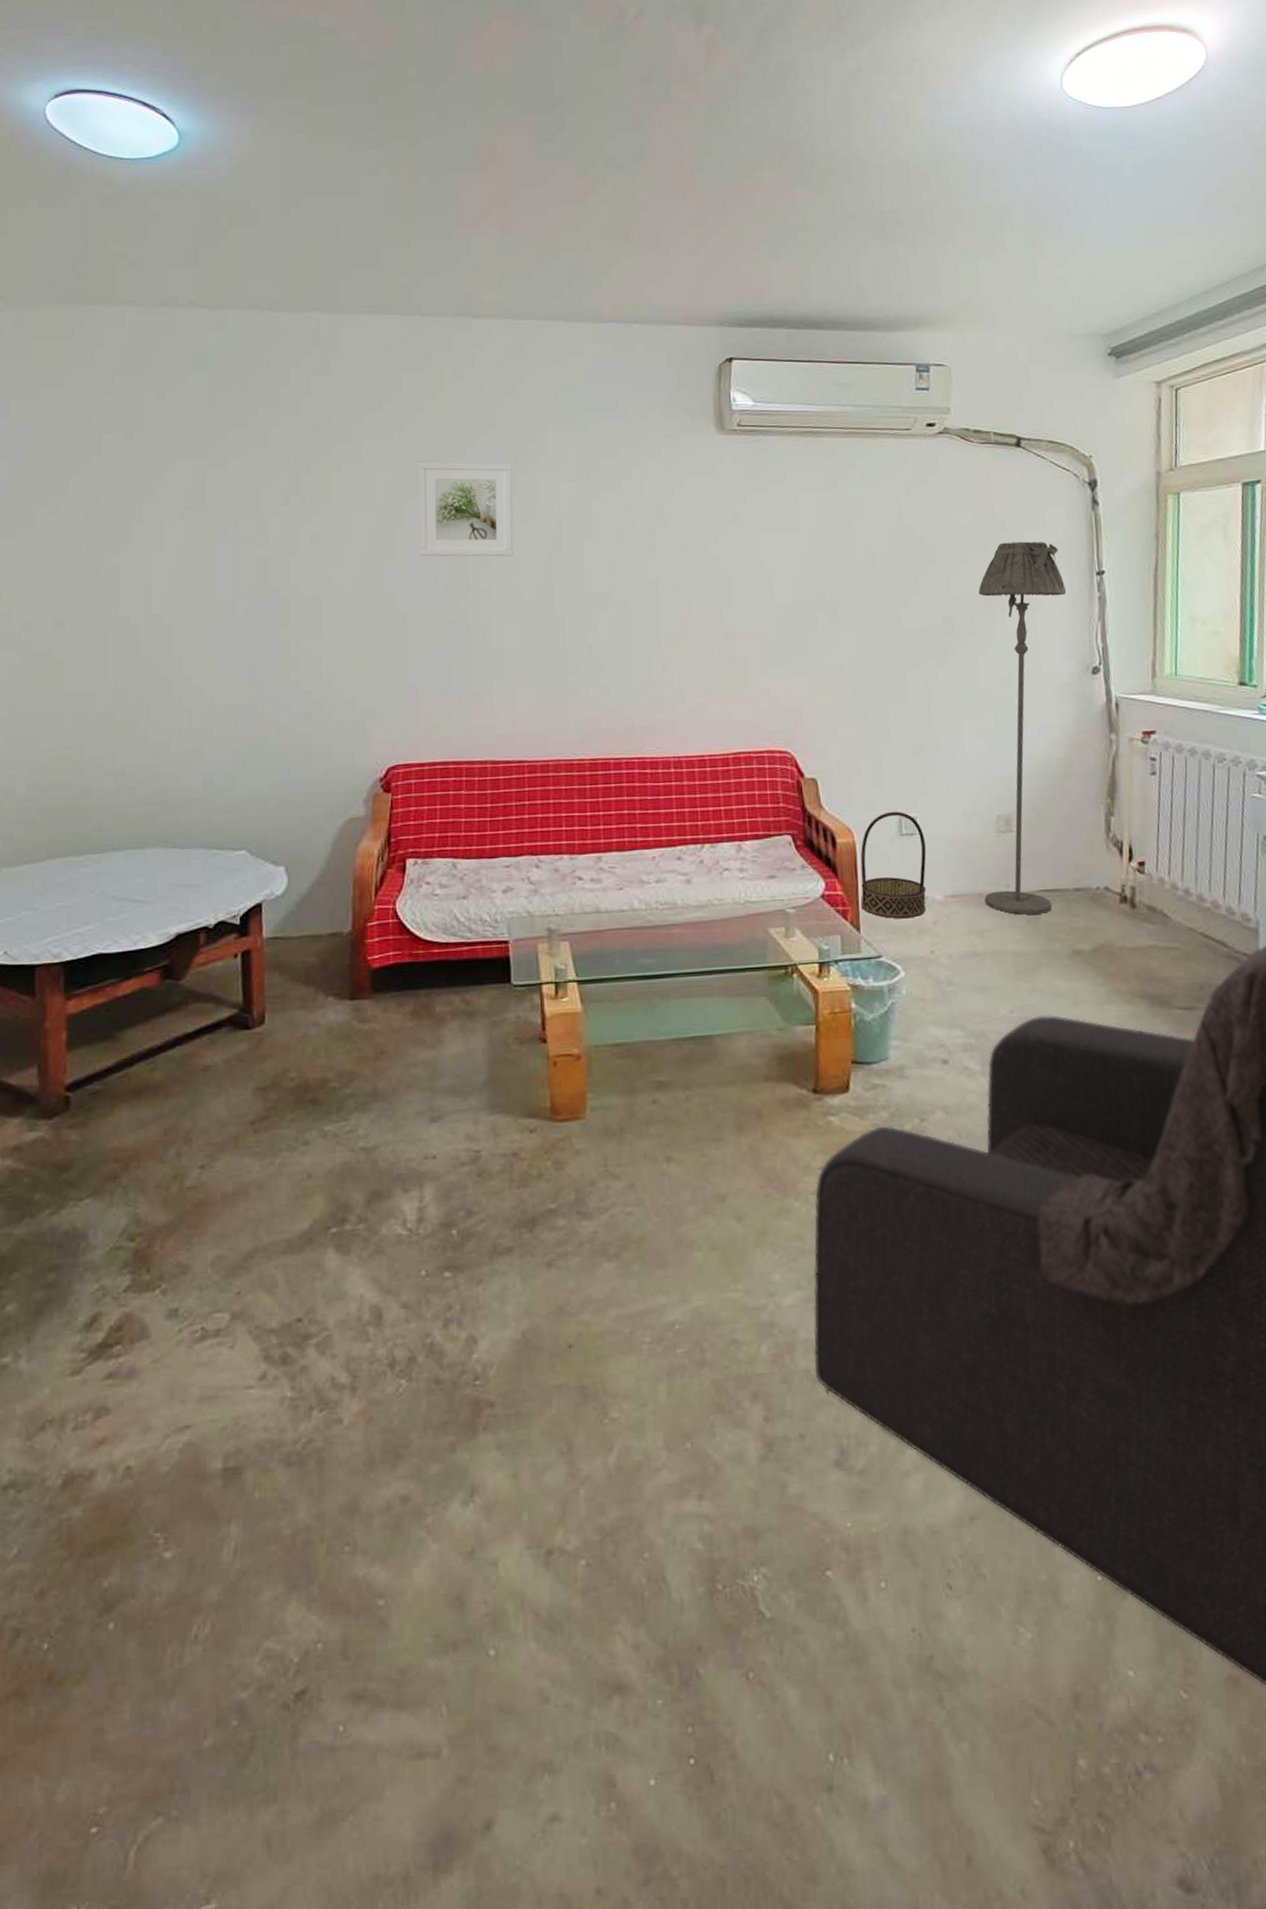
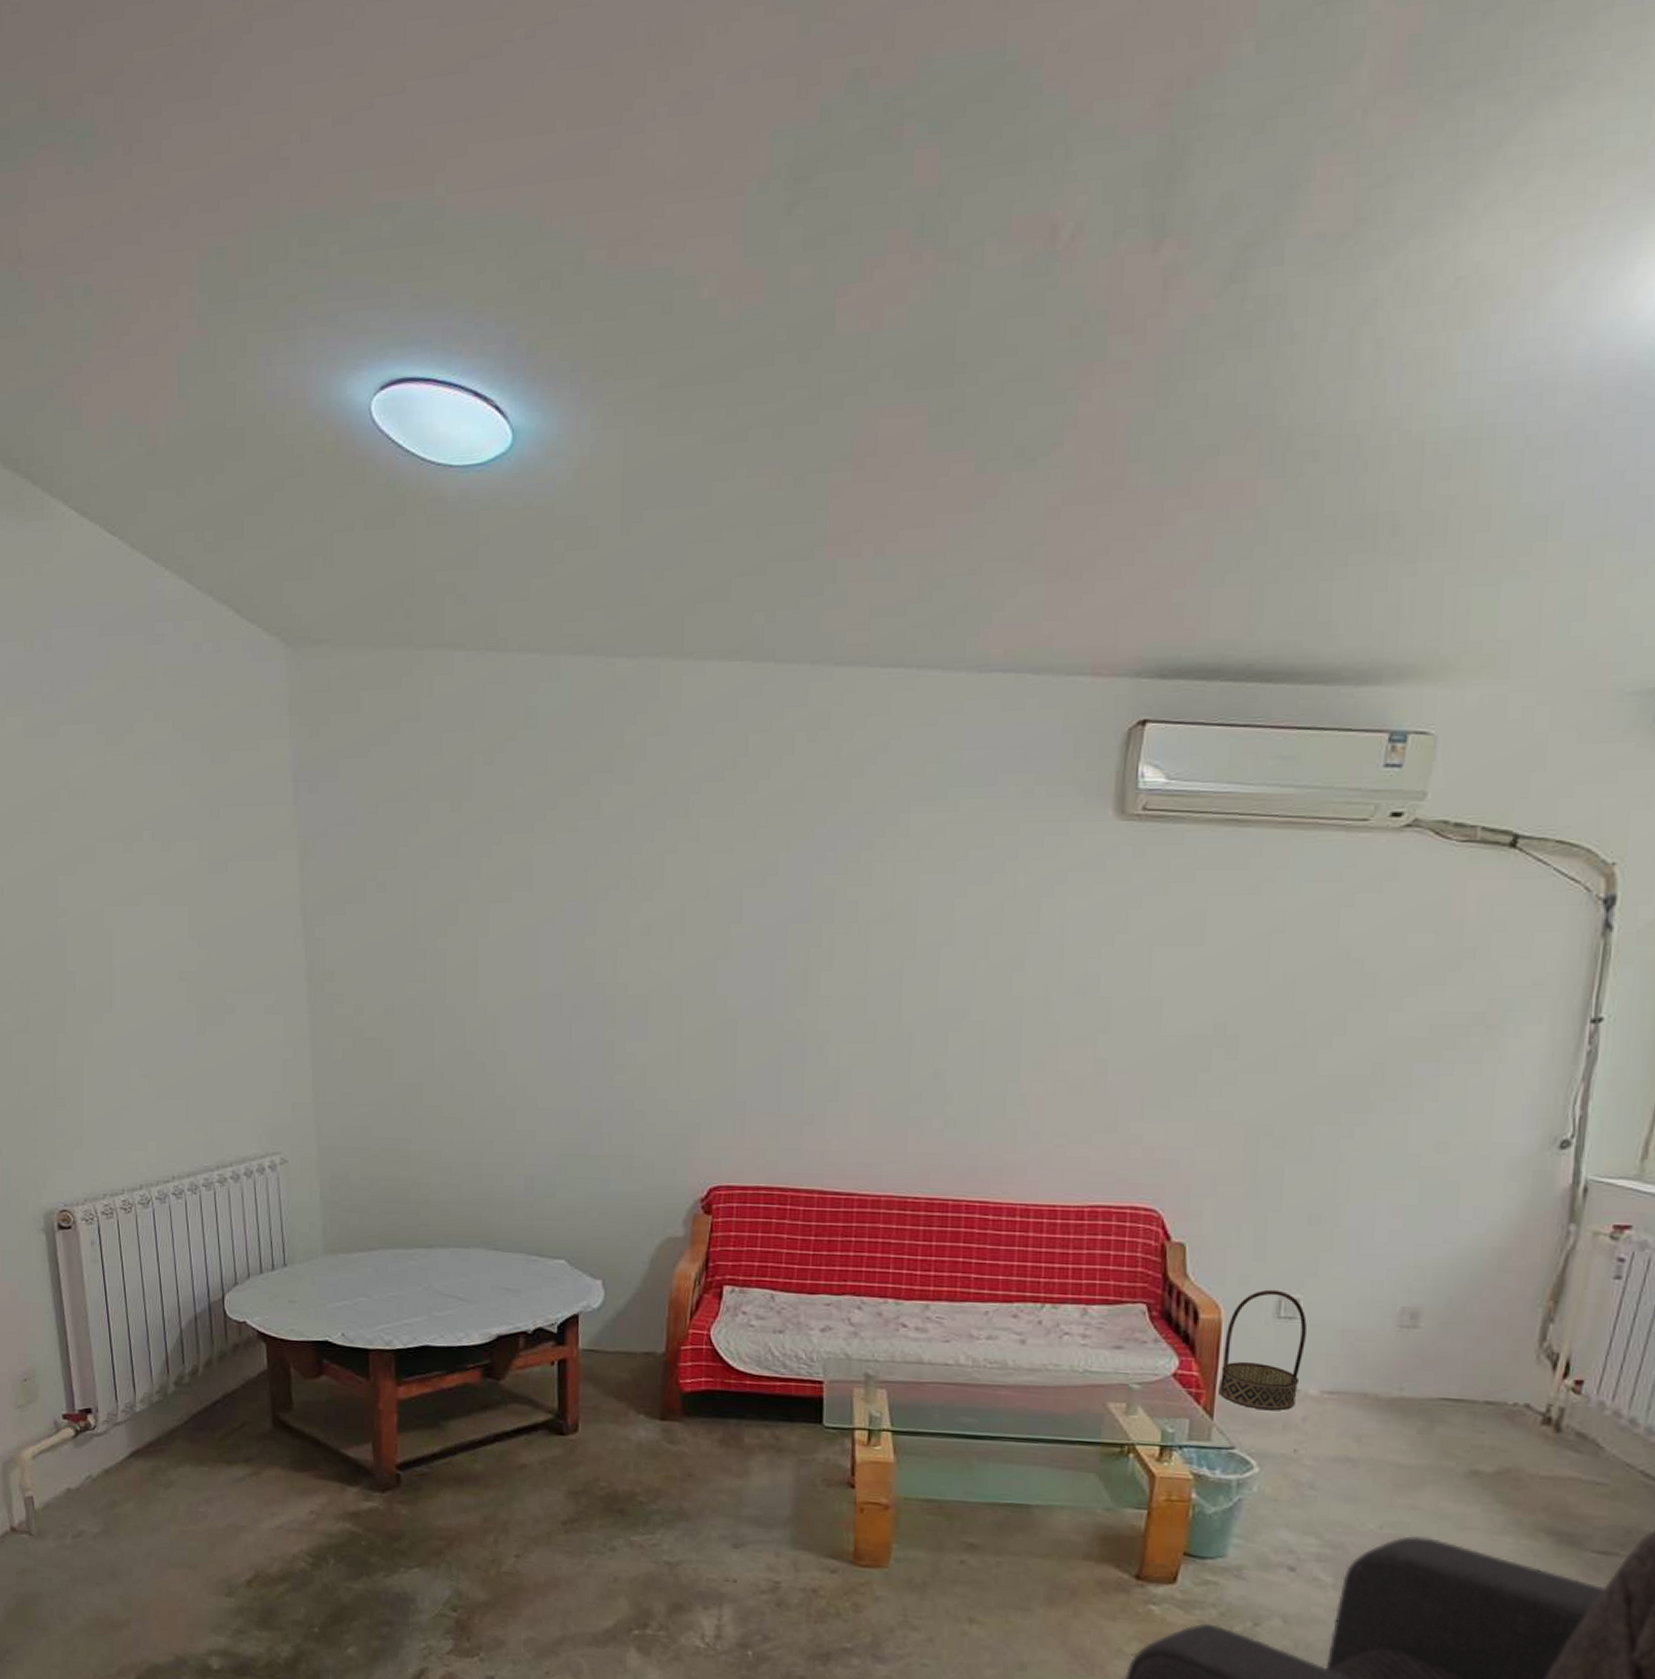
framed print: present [418,461,513,557] -> none [756,843,867,961]
floor lamp: present [978,541,1067,915] -> none [1369,974,1545,1425]

